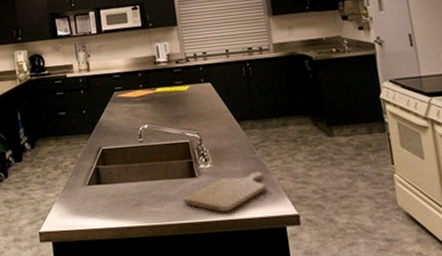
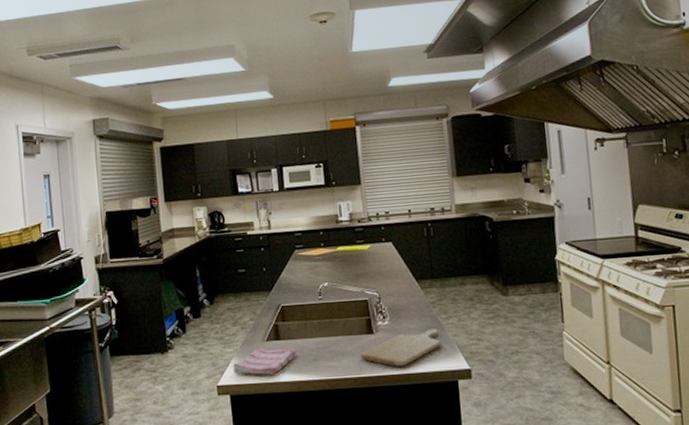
dish towel: none [54,193,119,222] -> present [232,348,297,376]

